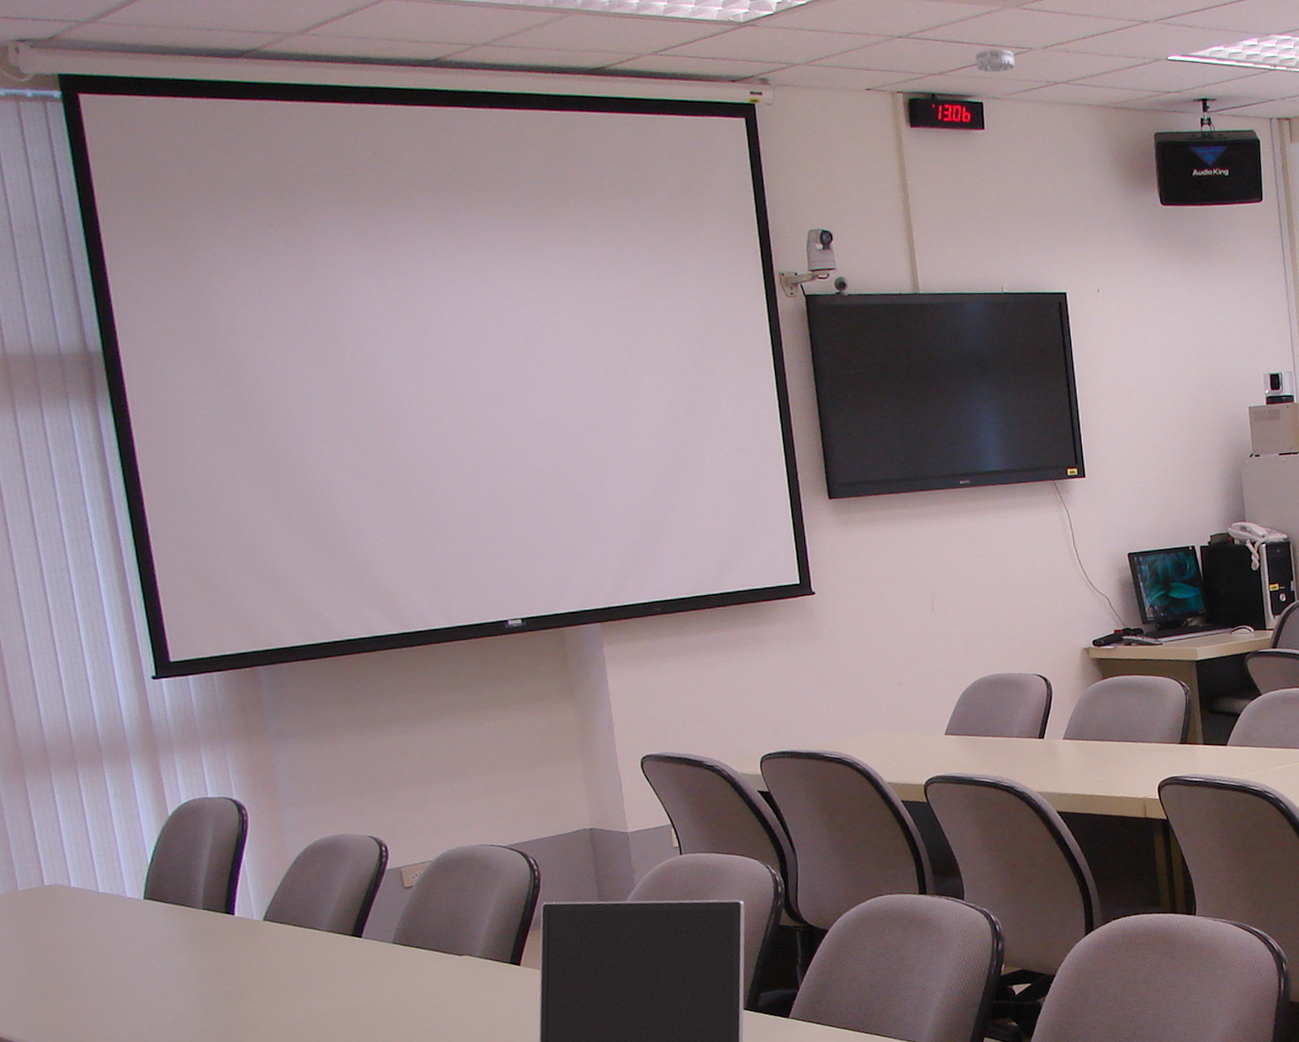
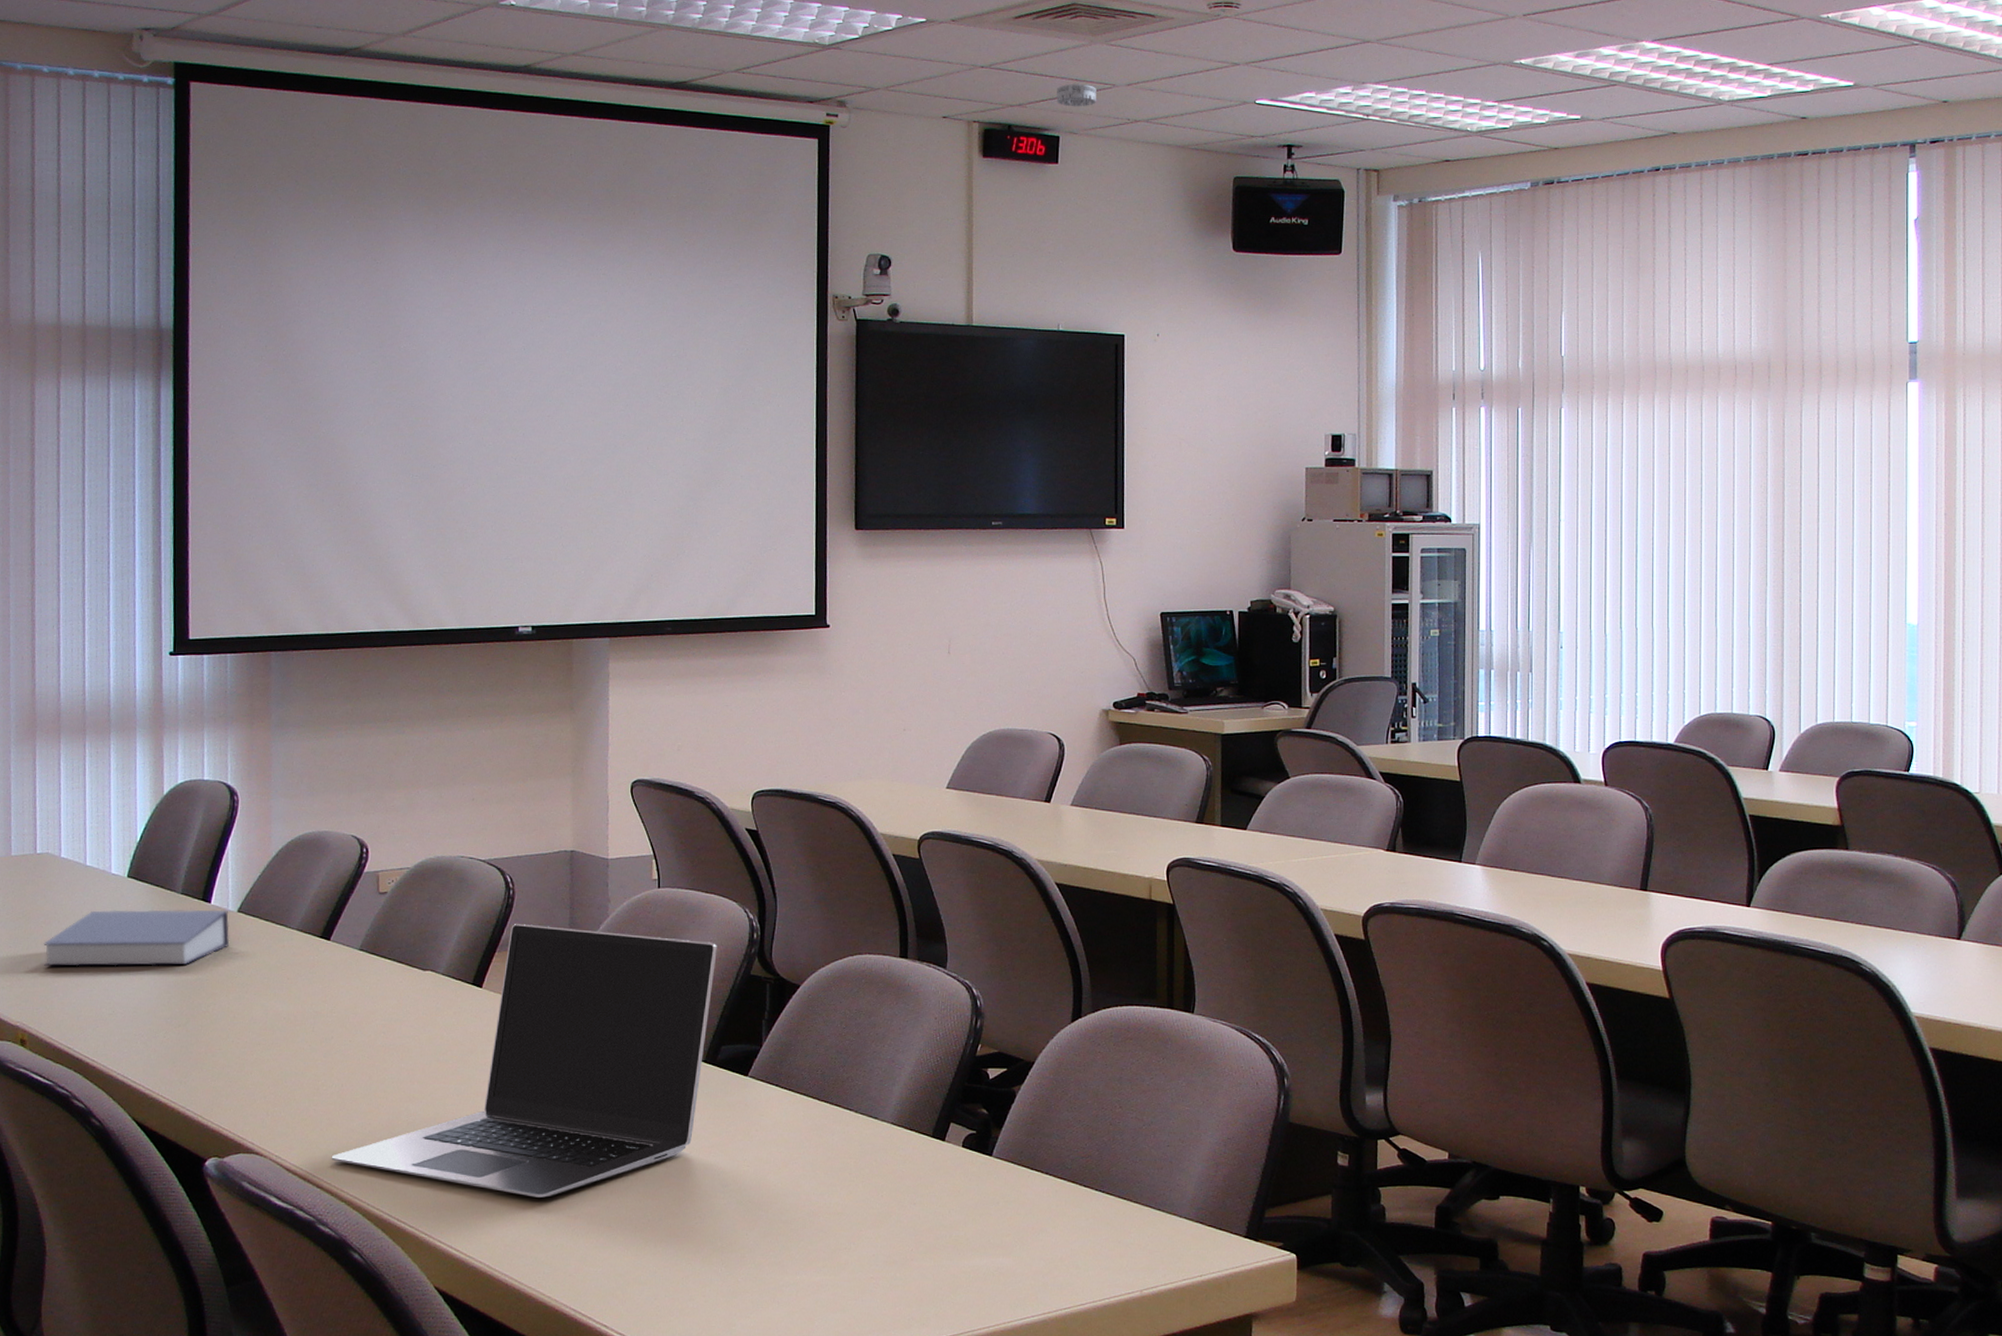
book: none [67,920,260,993] -> present [43,909,230,967]

